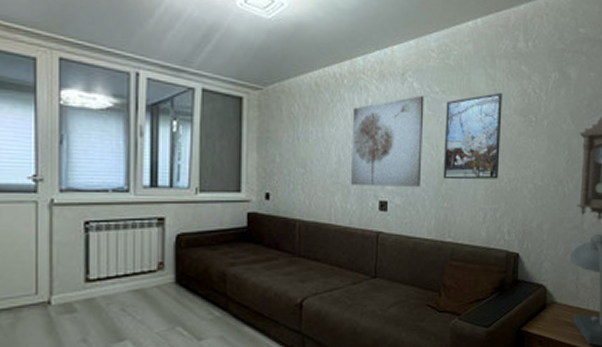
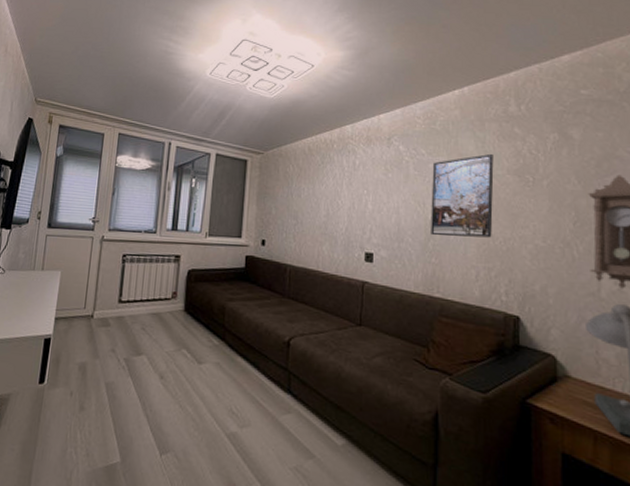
wall art: present [350,96,424,187] -> none [337,158,410,241]

